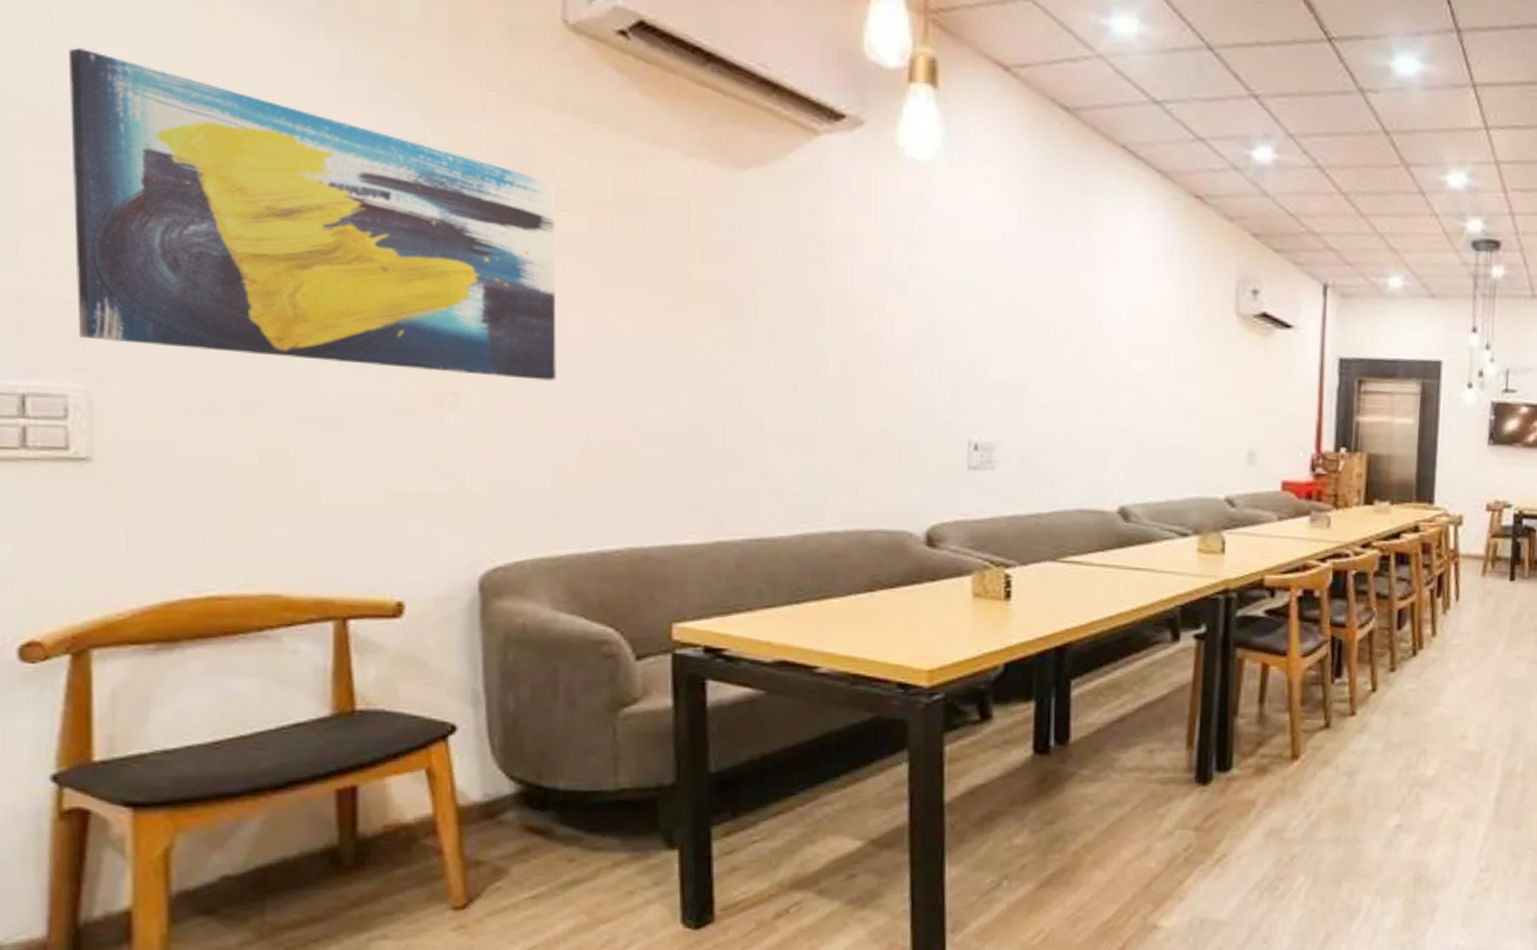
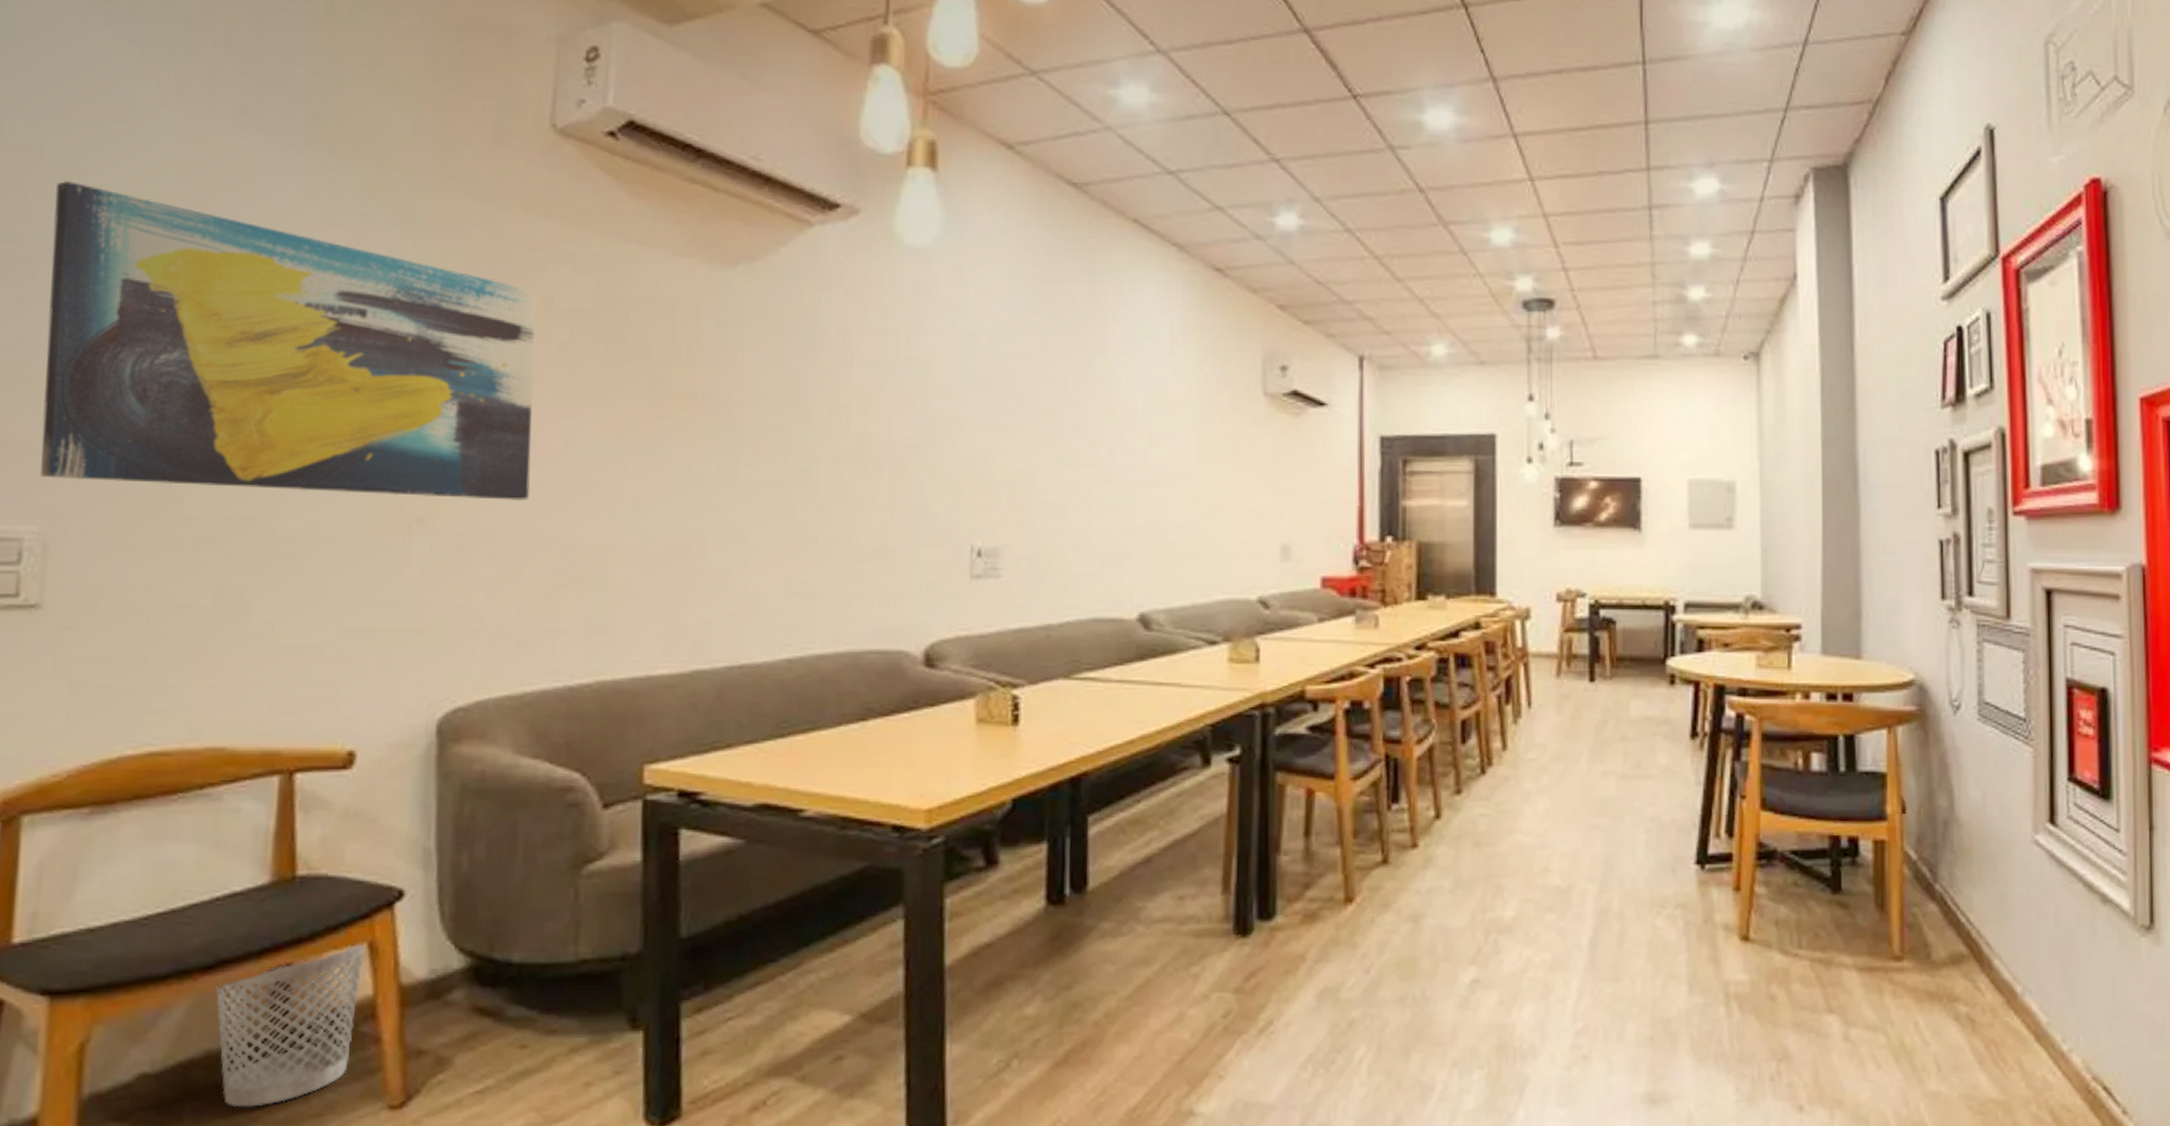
wastebasket: none [288,770,423,906] -> present [216,944,365,1108]

